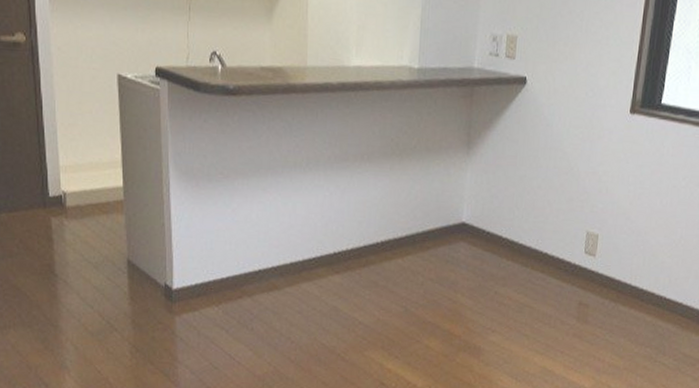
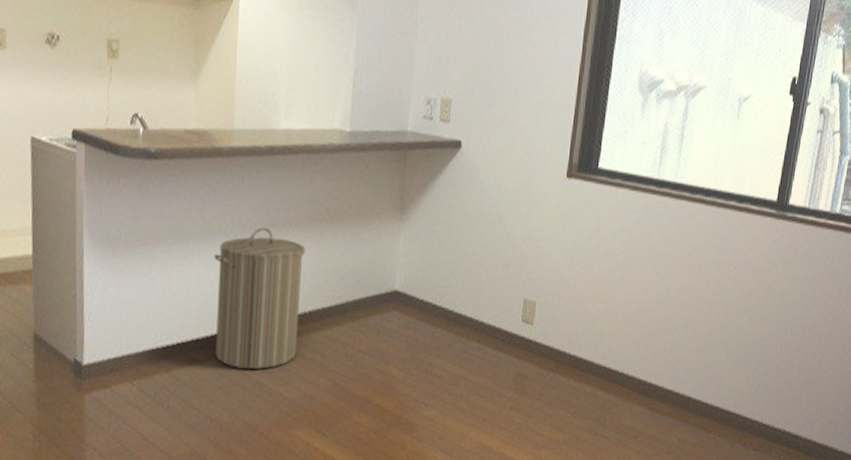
laundry hamper: none [290,161,377,296] -> present [213,227,305,369]

